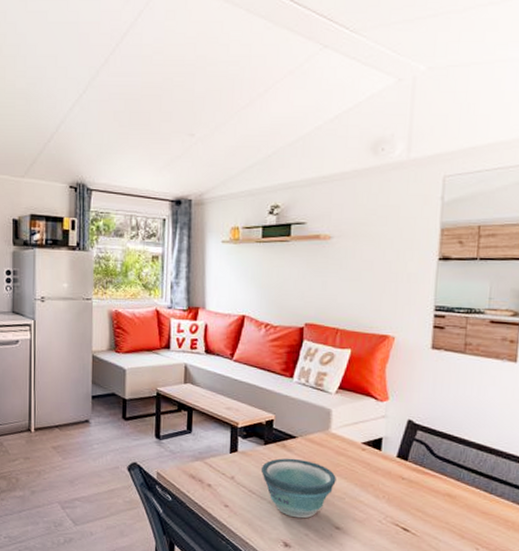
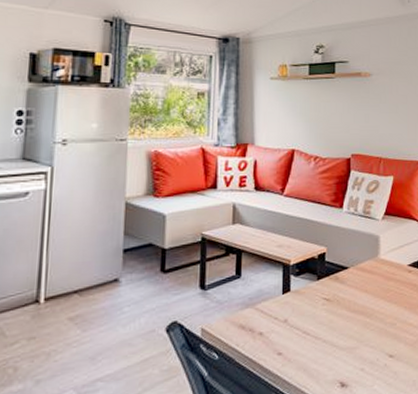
bowl: present [260,458,336,519] -> none [314,290,387,354]

